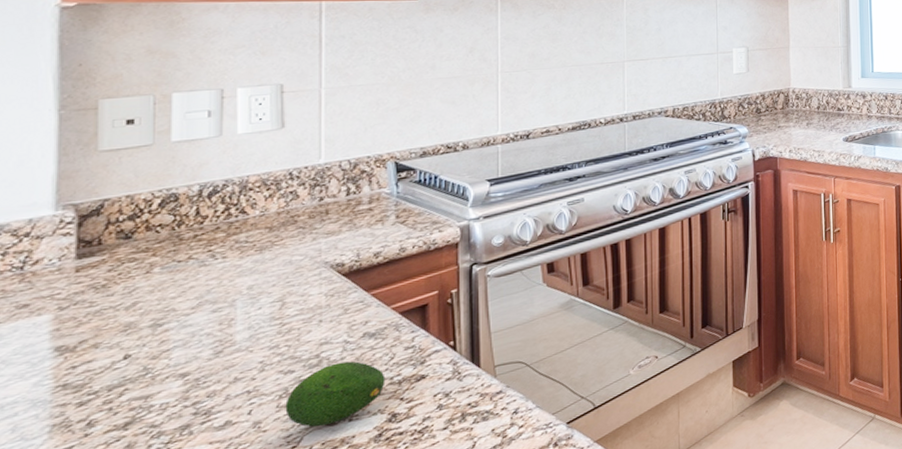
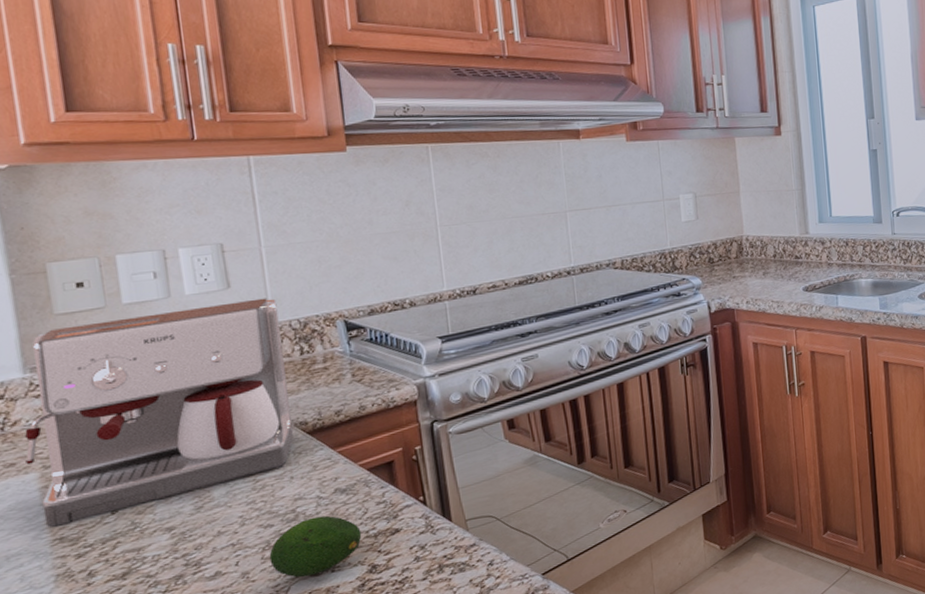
coffee maker: none [41,138,329,374] -> present [25,298,294,528]

